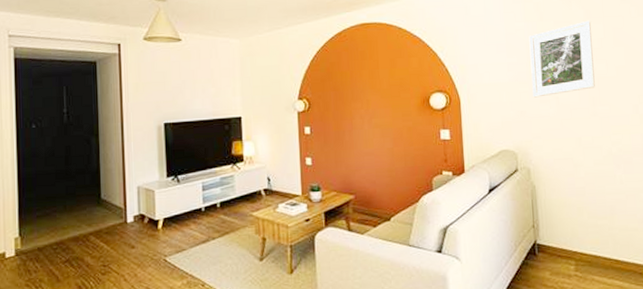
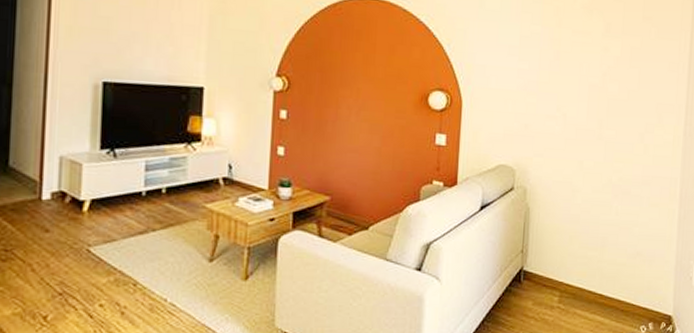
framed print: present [529,20,595,98] -> none [540,34,609,112]

